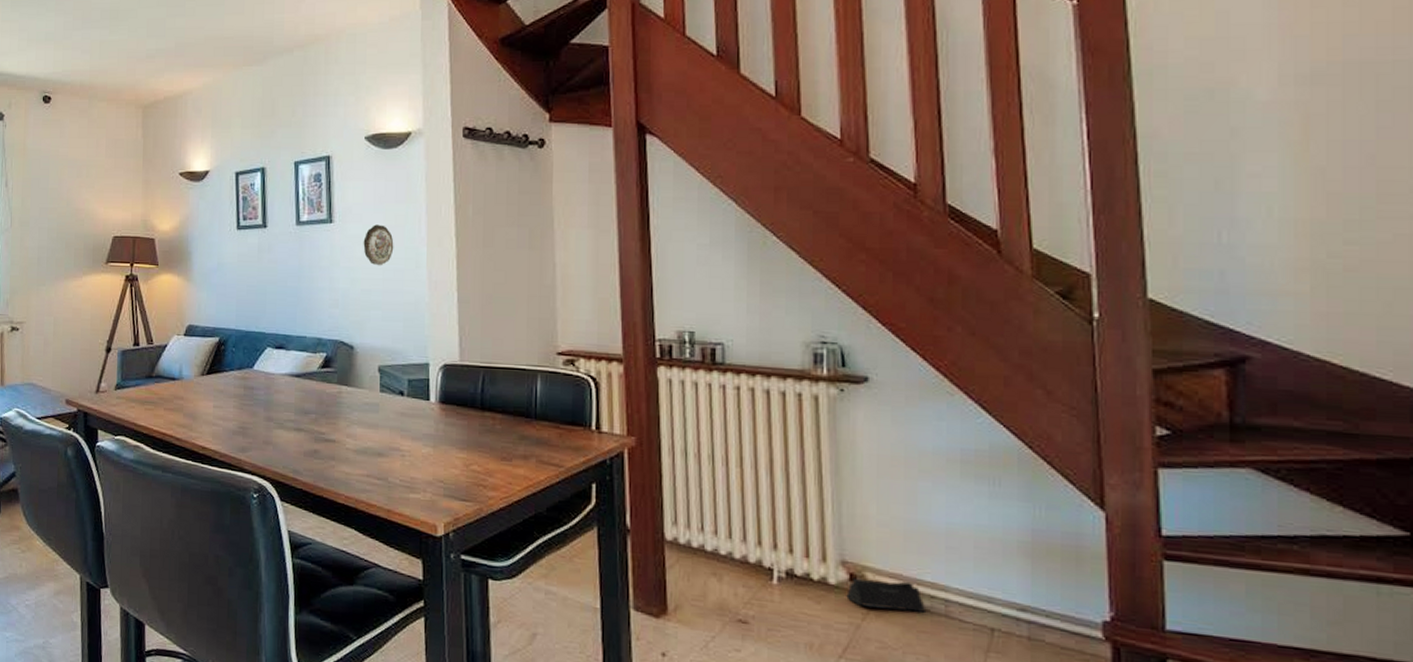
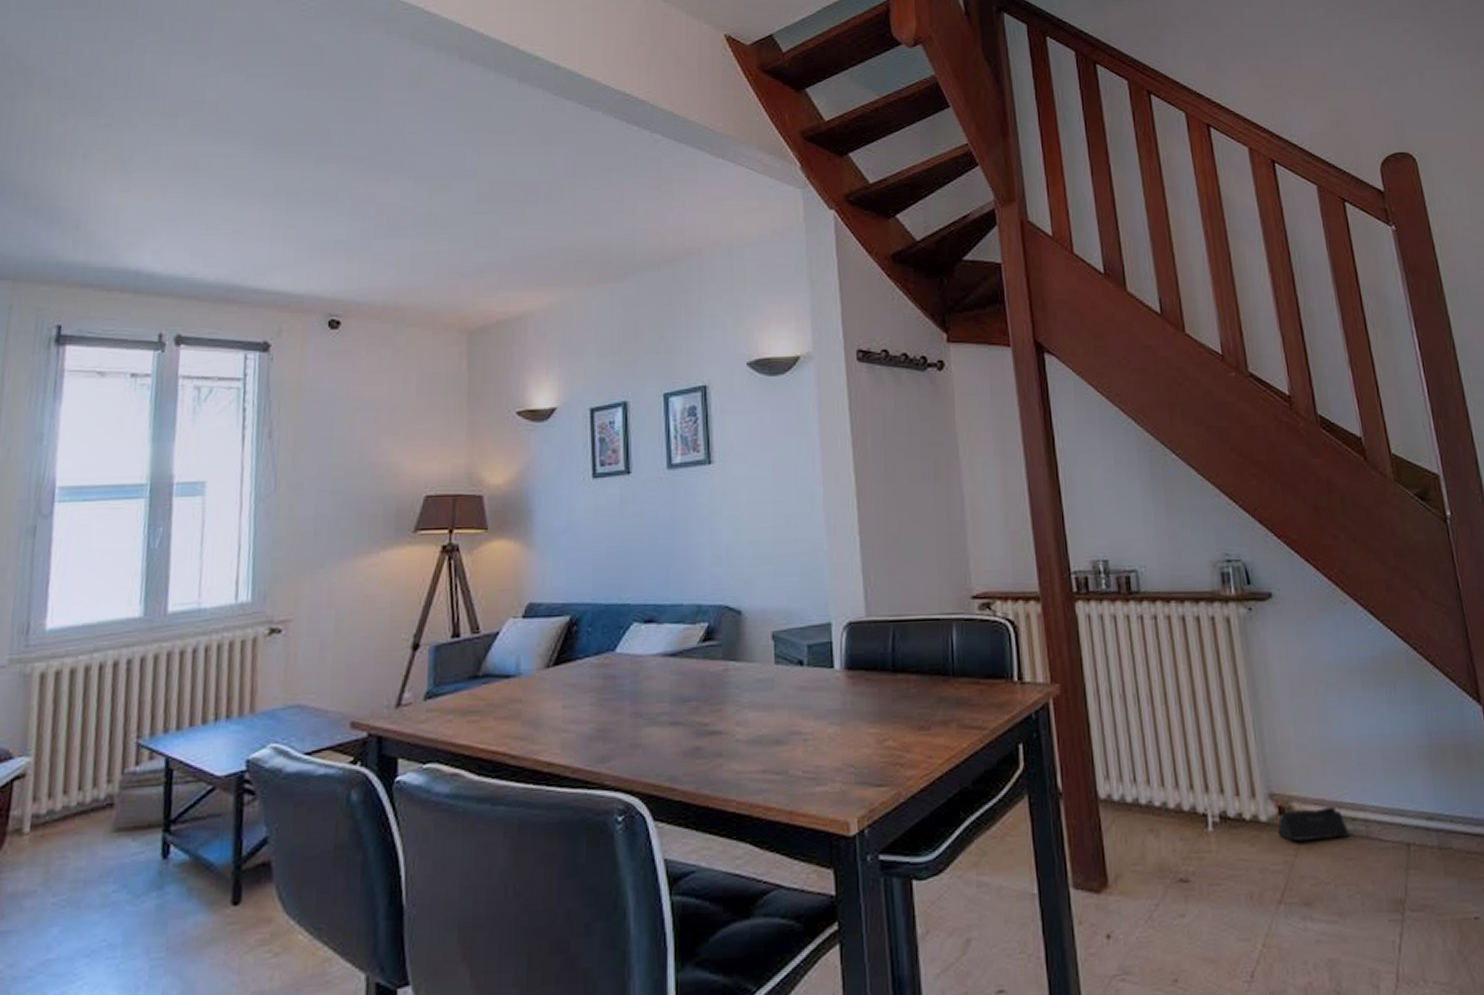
decorative plate: present [363,224,394,266] -> none [749,463,785,512]

